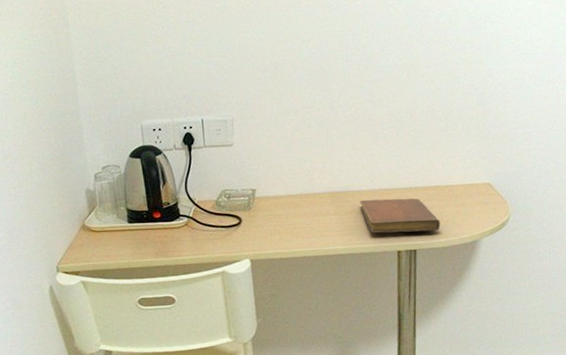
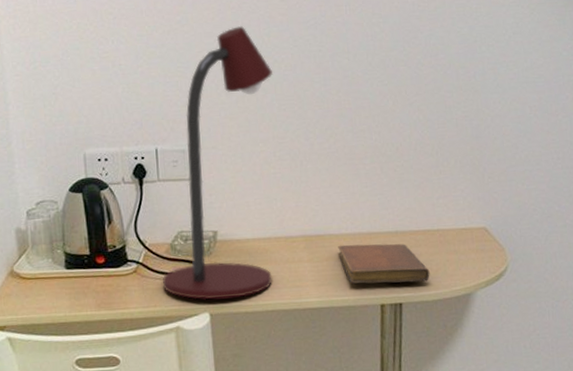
desk lamp: none [209,10,303,248] -> present [162,25,272,300]

